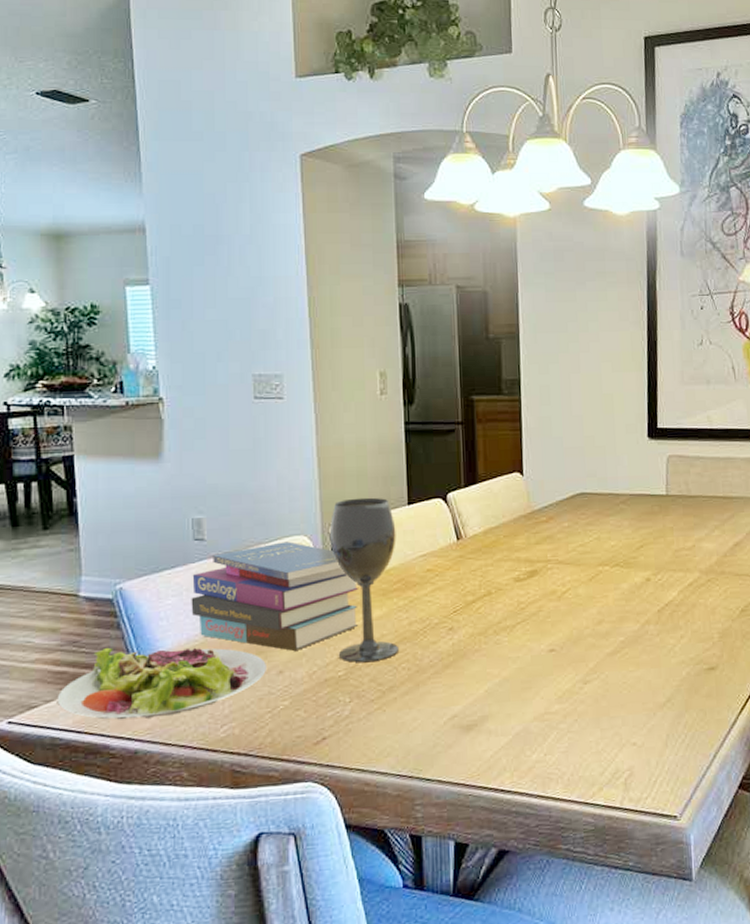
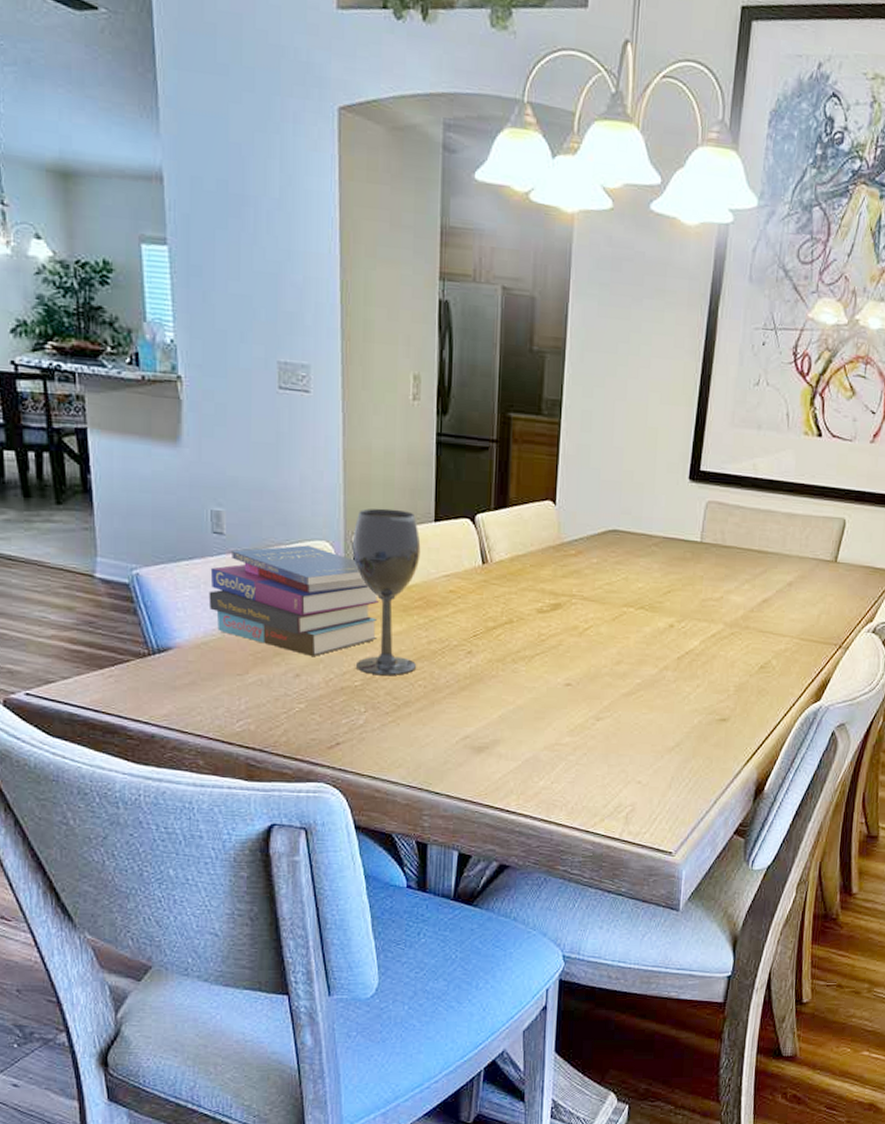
salad plate: present [57,647,266,720] -> none [74,631,283,705]

